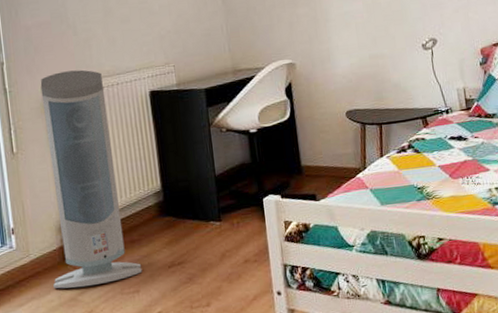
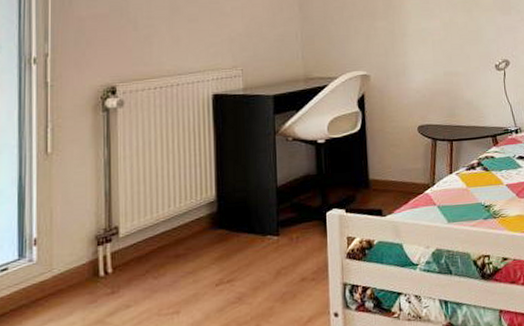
air purifier: present [40,69,143,289] -> none [78,67,185,309]

